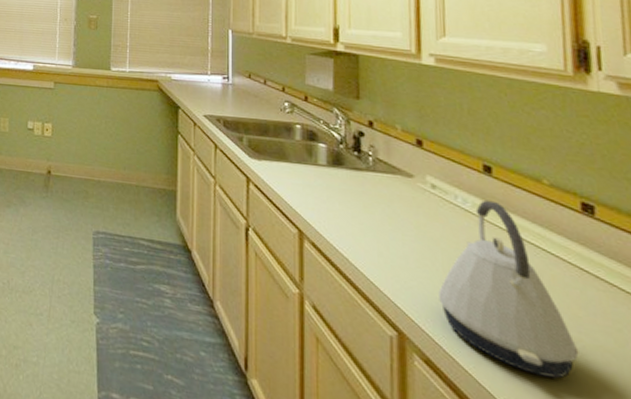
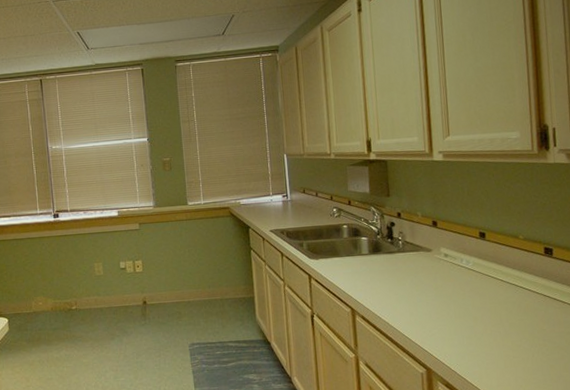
kettle: present [438,200,579,379] -> none [452,258,544,377]

